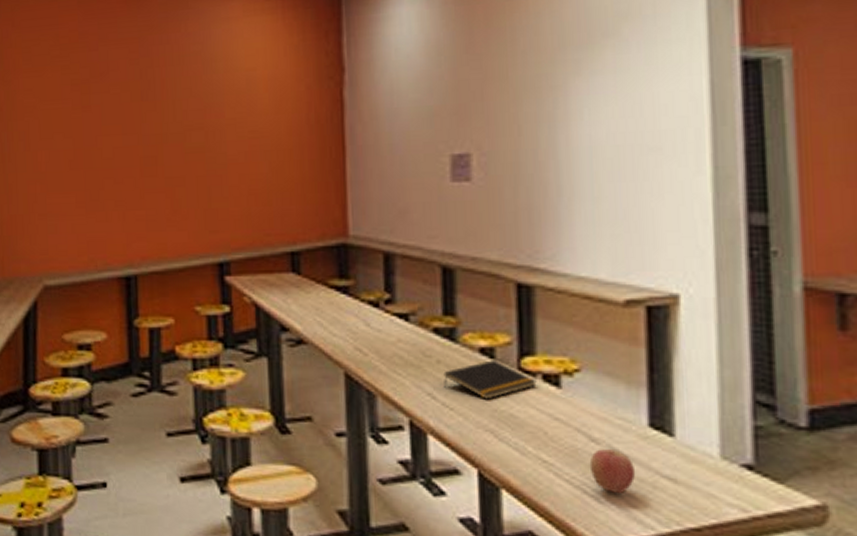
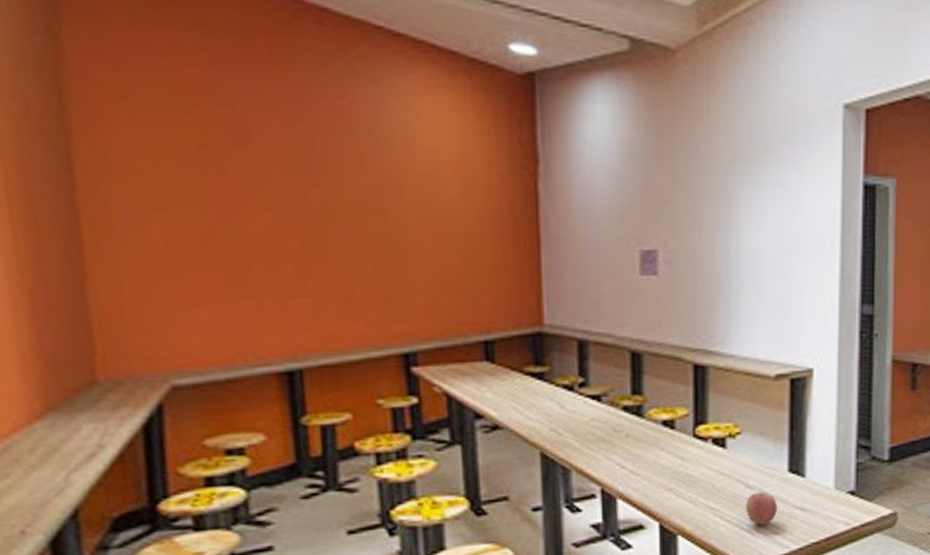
notepad: present [443,360,537,400] -> none [631,430,708,464]

